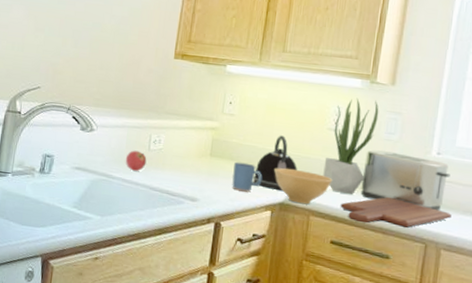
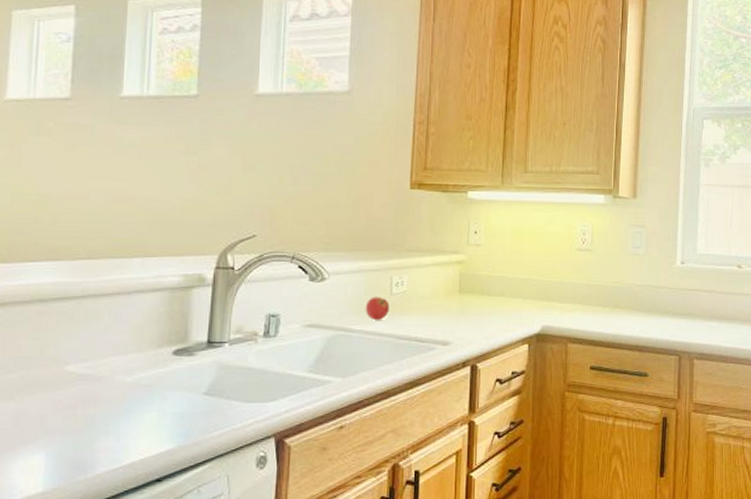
mug: present [232,161,263,192] -> none [485,295,516,327]
kettle: present [252,135,297,190] -> none [506,261,550,320]
bowl: present [274,168,333,205] -> none [528,297,586,332]
potted plant: present [323,97,379,196] -> none [576,214,624,316]
cutting board: present [340,196,452,228] -> none [596,312,700,343]
toaster: present [360,150,450,211] -> none [614,265,695,321]

